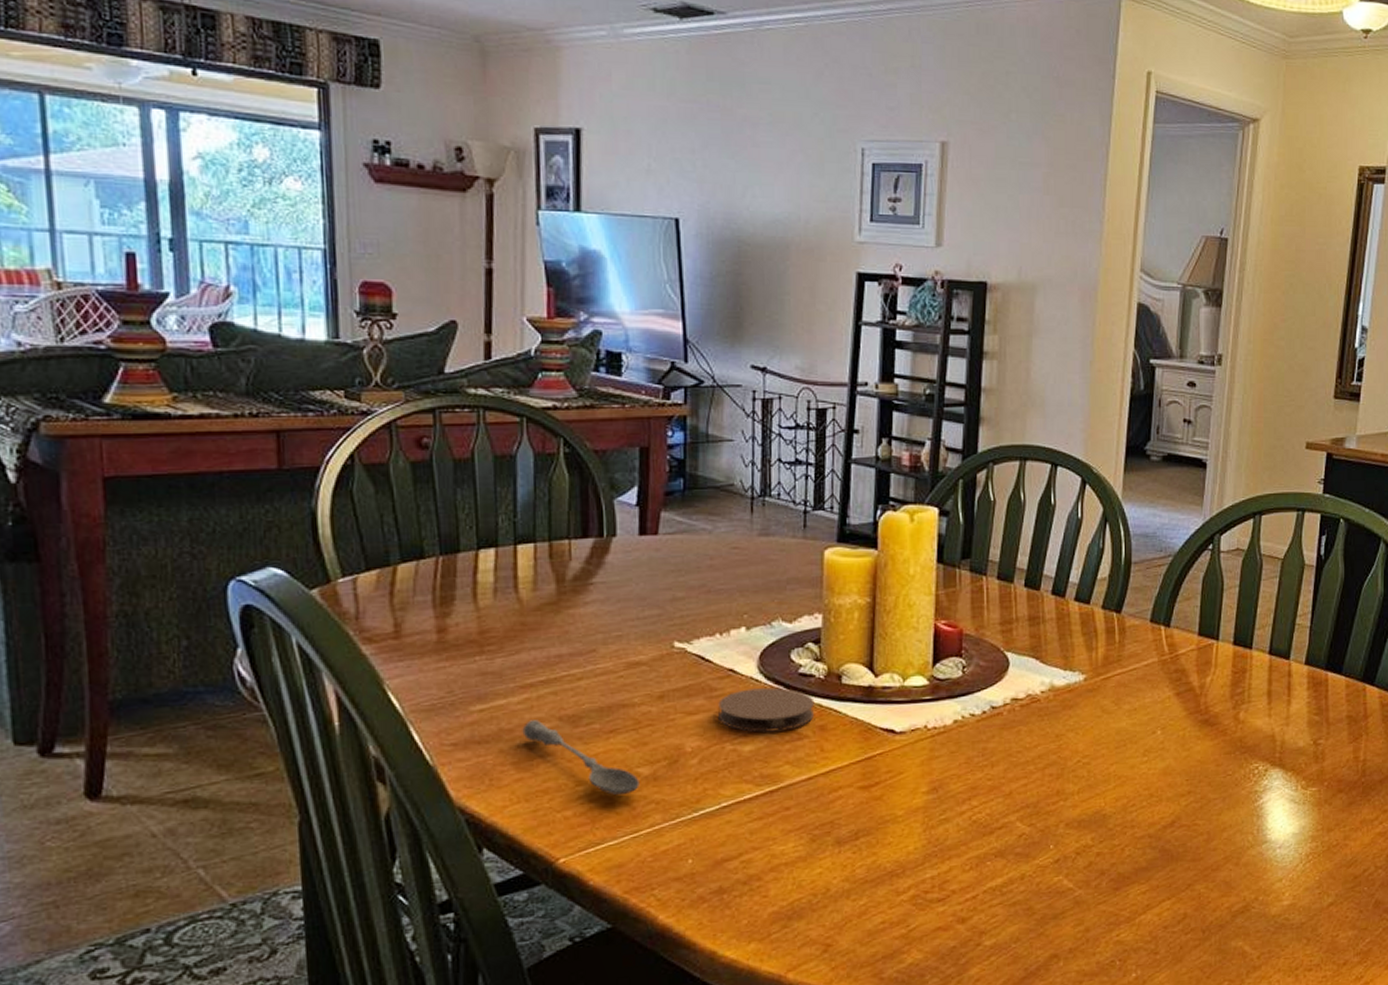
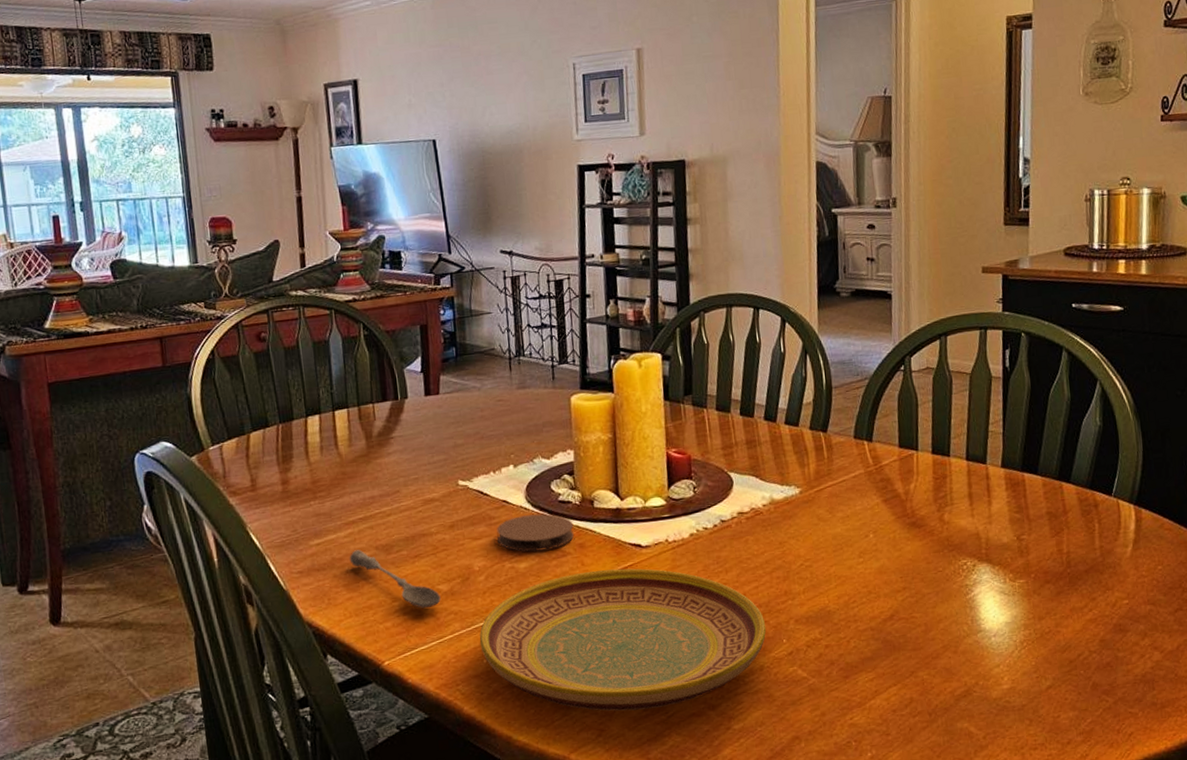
plate: none [685,757,1032,924] -> present [479,568,767,712]

